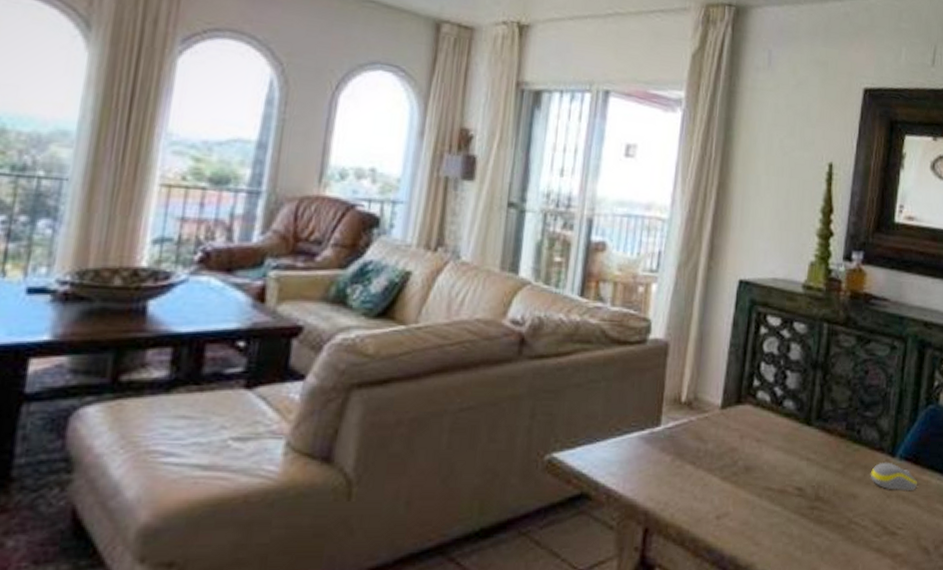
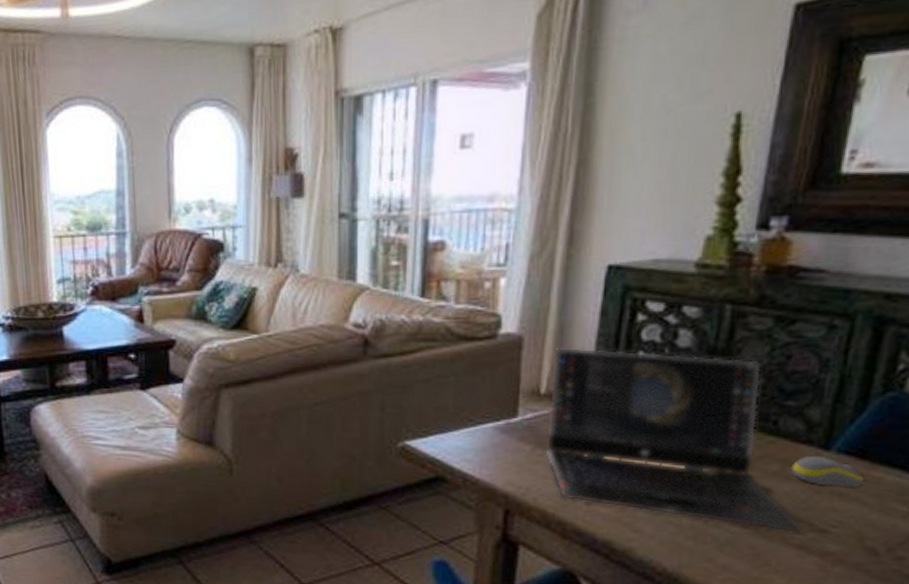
laptop computer: none [683,355,880,536] -> present [545,346,804,533]

